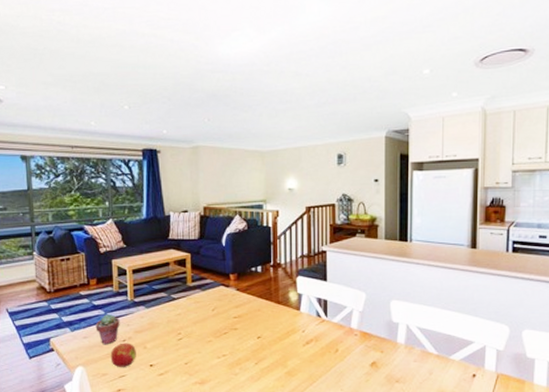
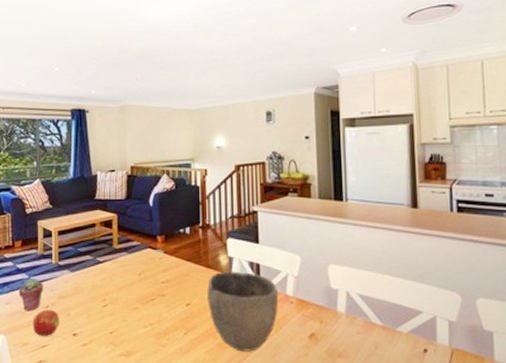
bowl: none [277,307,344,379] -> present [207,271,279,352]

